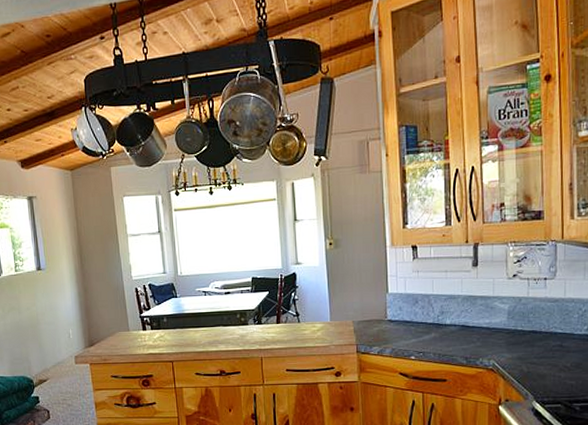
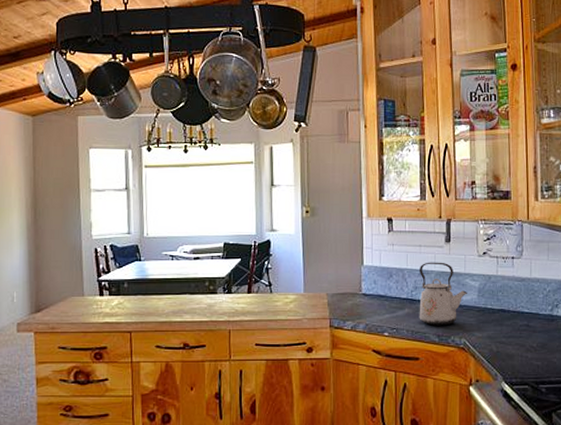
kettle: none [445,286,496,349] -> present [419,262,467,326]

